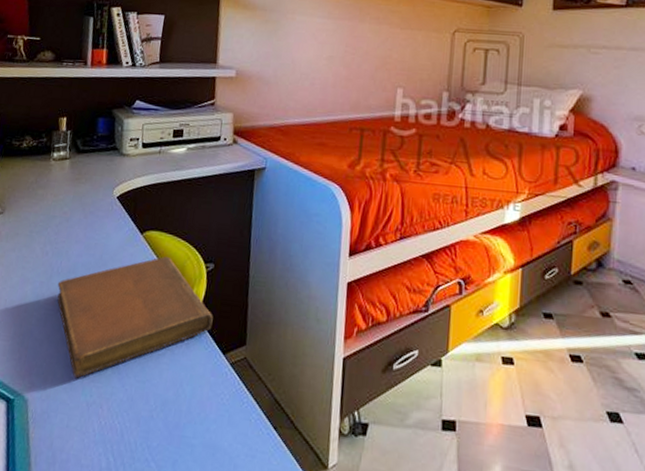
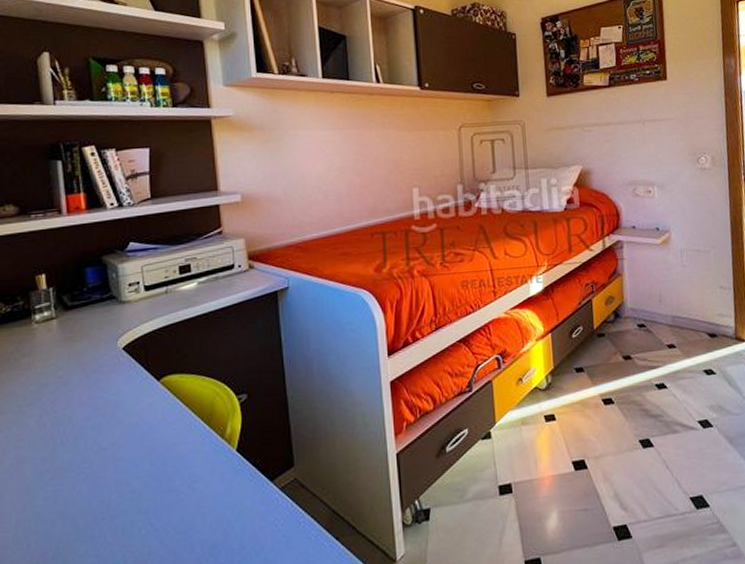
notebook: present [57,257,213,378] -> none [63,398,254,548]

